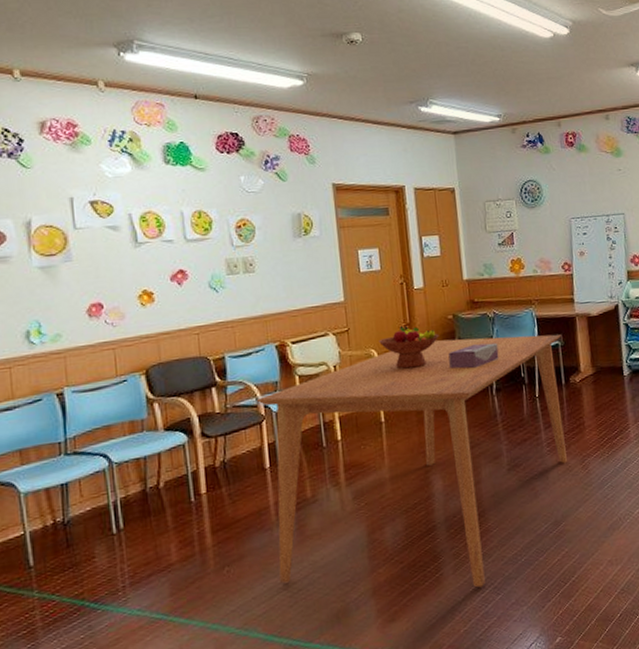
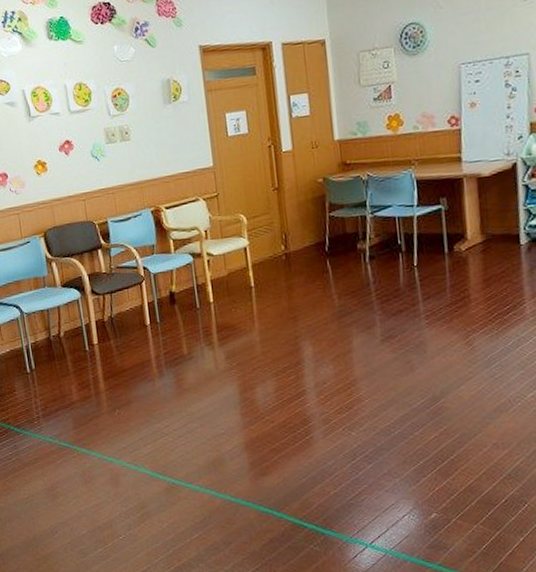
dining table: present [257,334,567,588] -> none [137,197,448,454]
fruit bowl: present [379,325,439,369] -> none [248,190,309,235]
tissue box: present [448,342,499,369] -> none [318,207,373,235]

